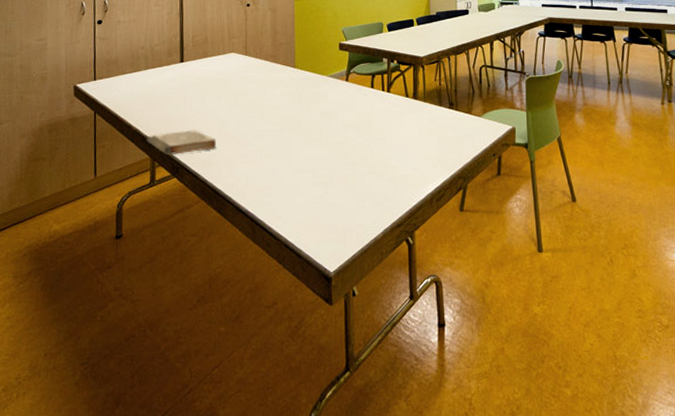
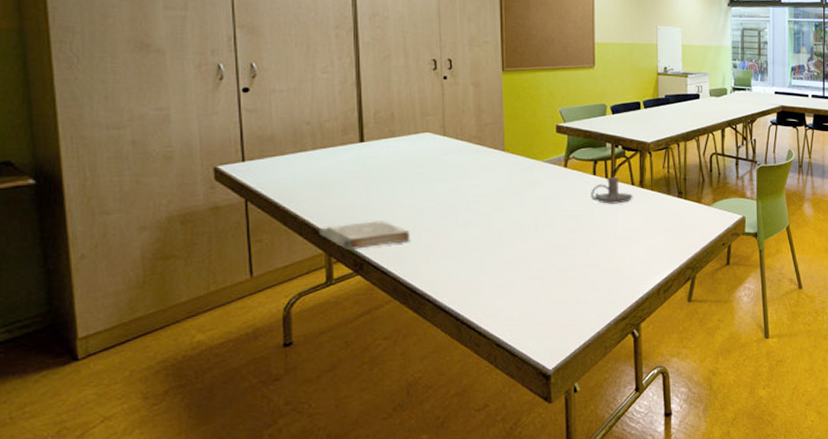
candle holder: none [369,89,407,115] -> present [591,176,633,204]

